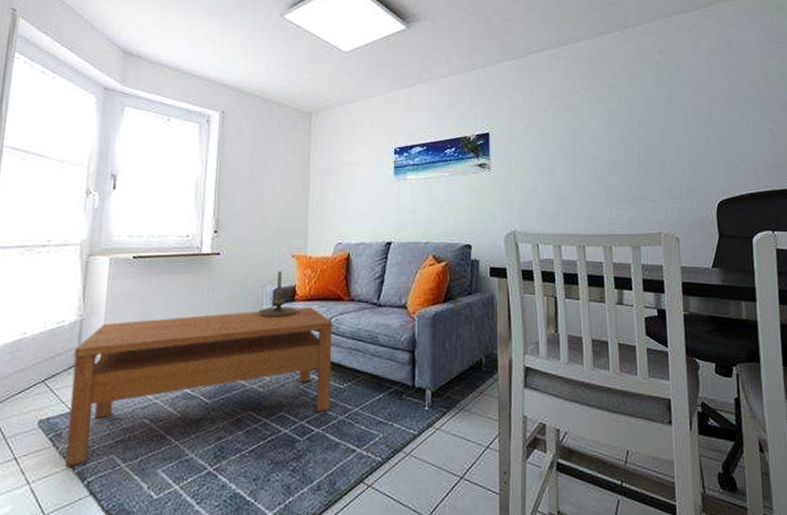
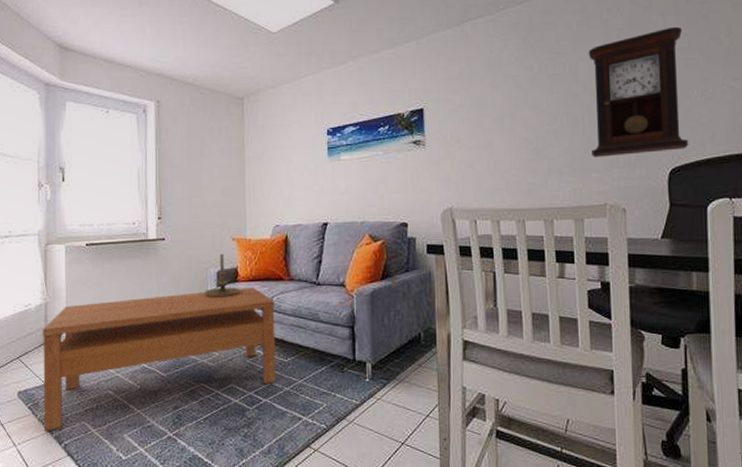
pendulum clock: none [642,70,734,188] -> present [588,26,689,158]

